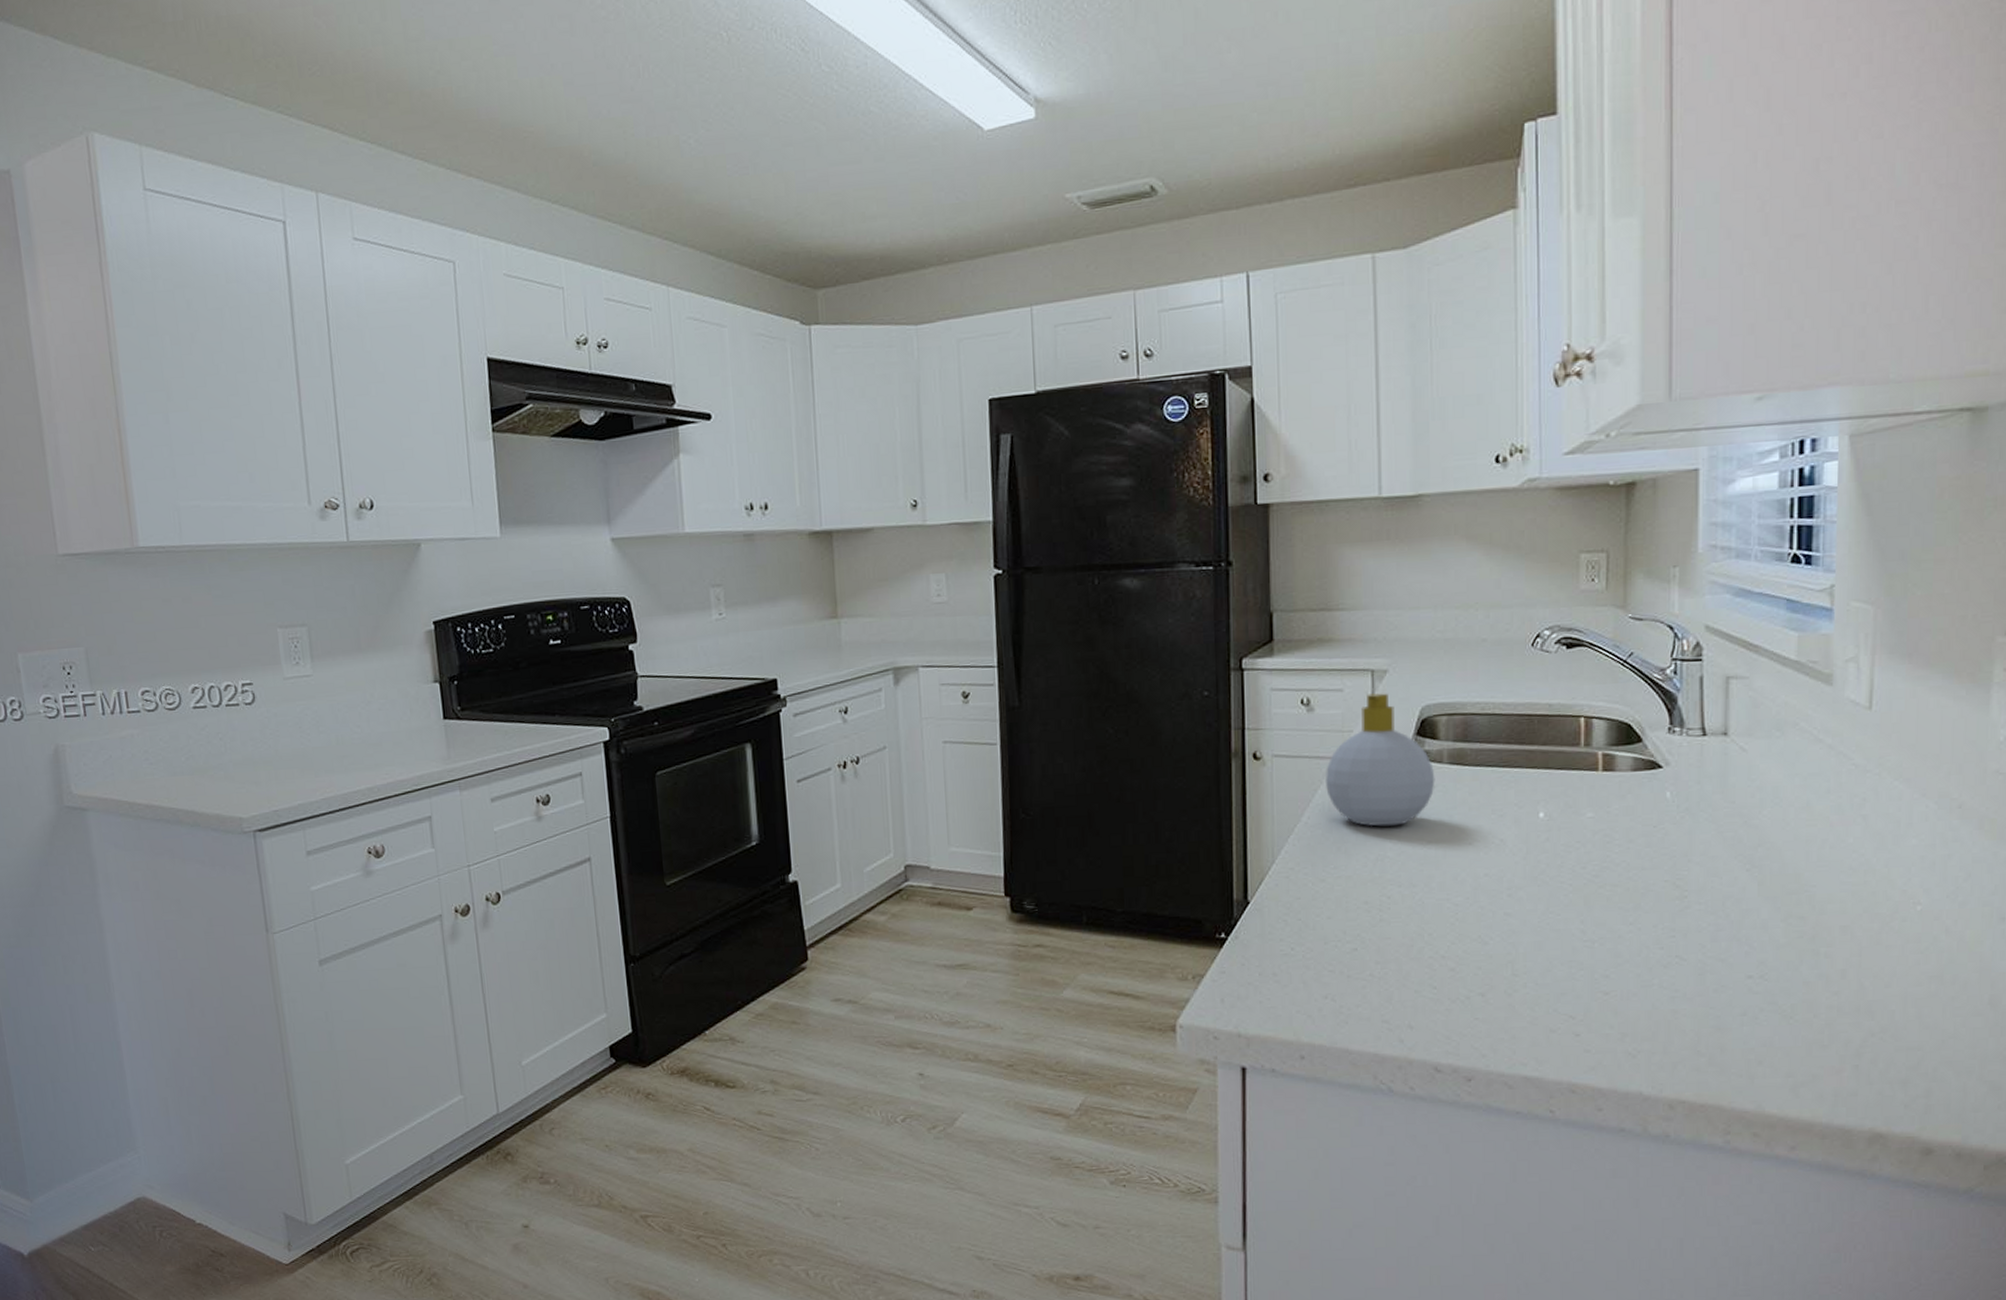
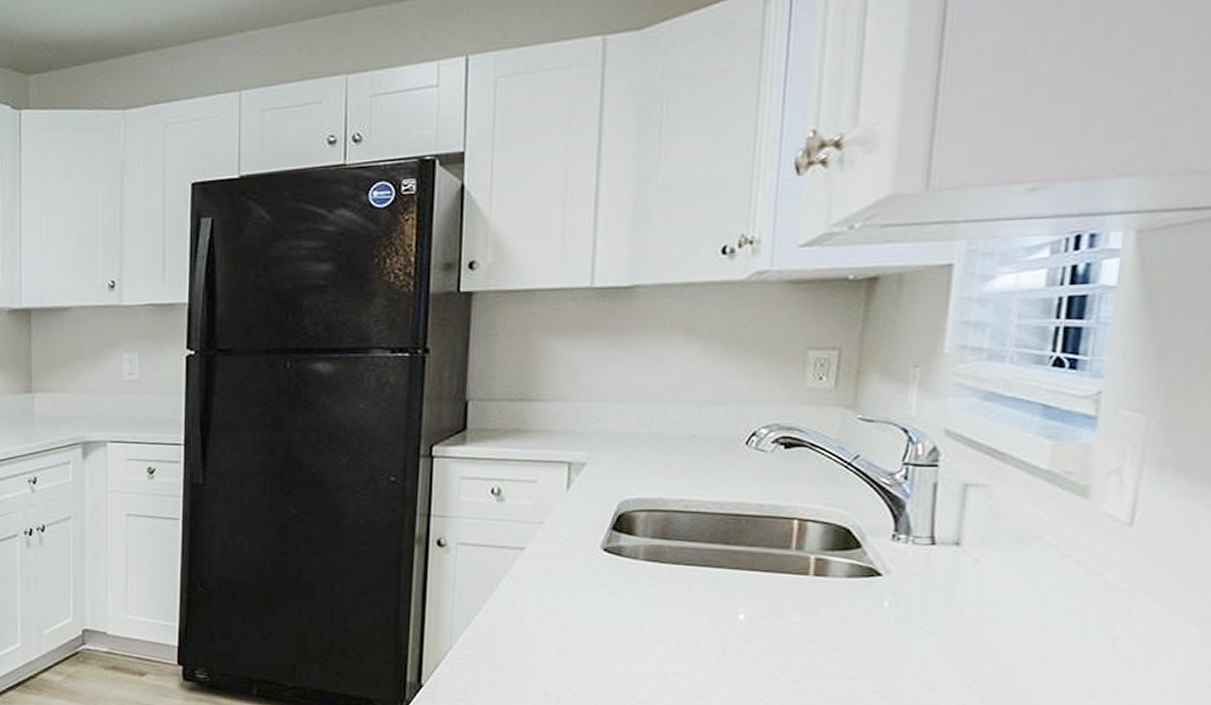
soap bottle: present [1324,693,1435,827] -> none [510,486,629,619]

